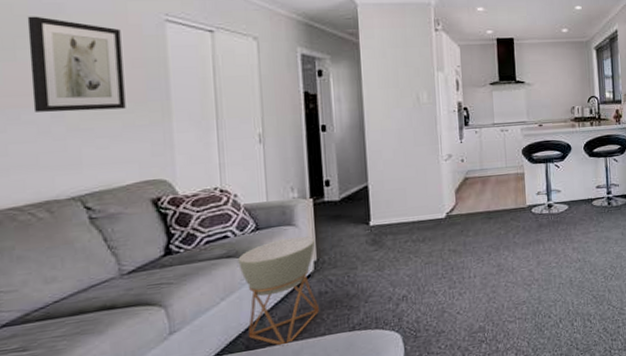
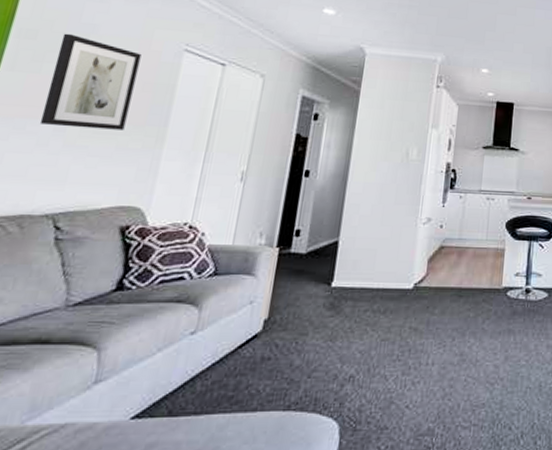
planter: present [238,236,320,347] -> none [174,288,272,418]

